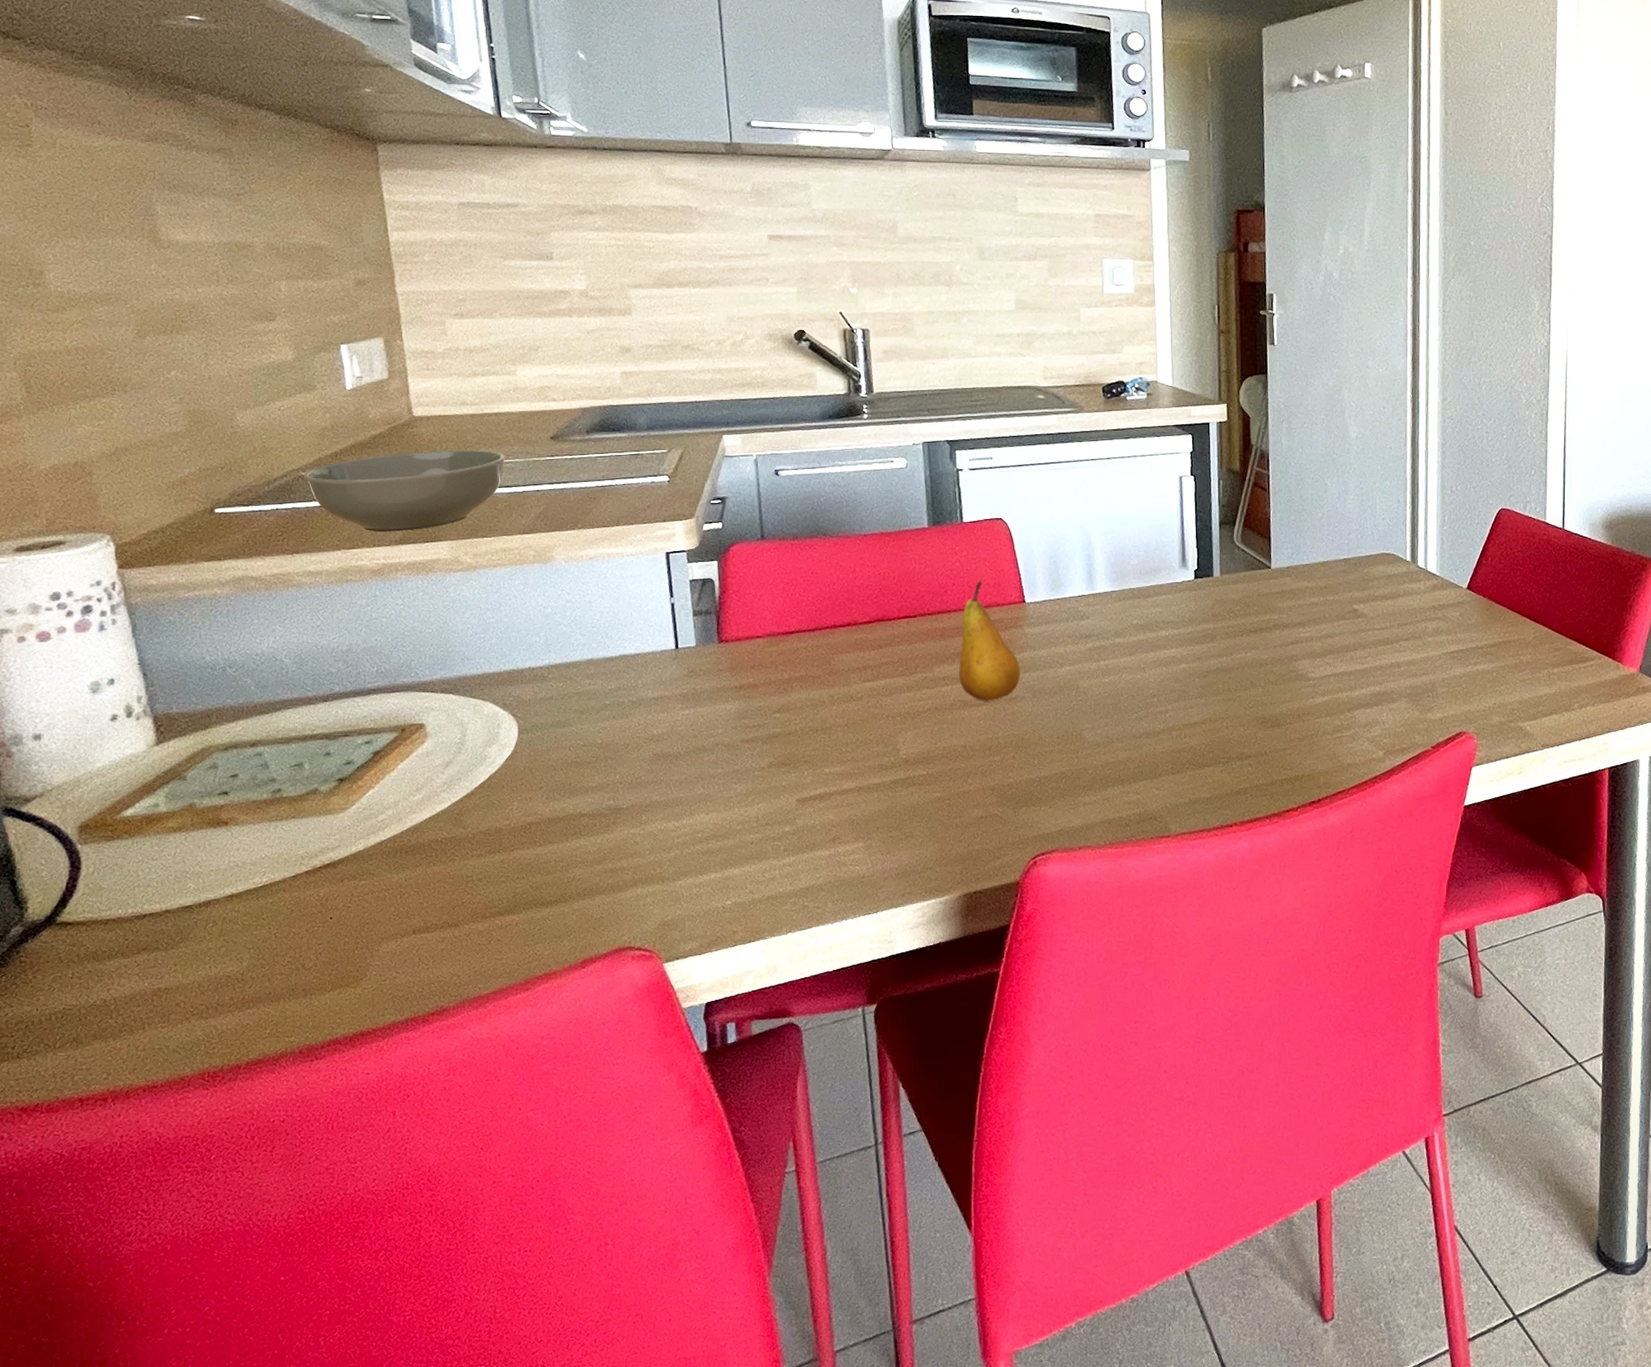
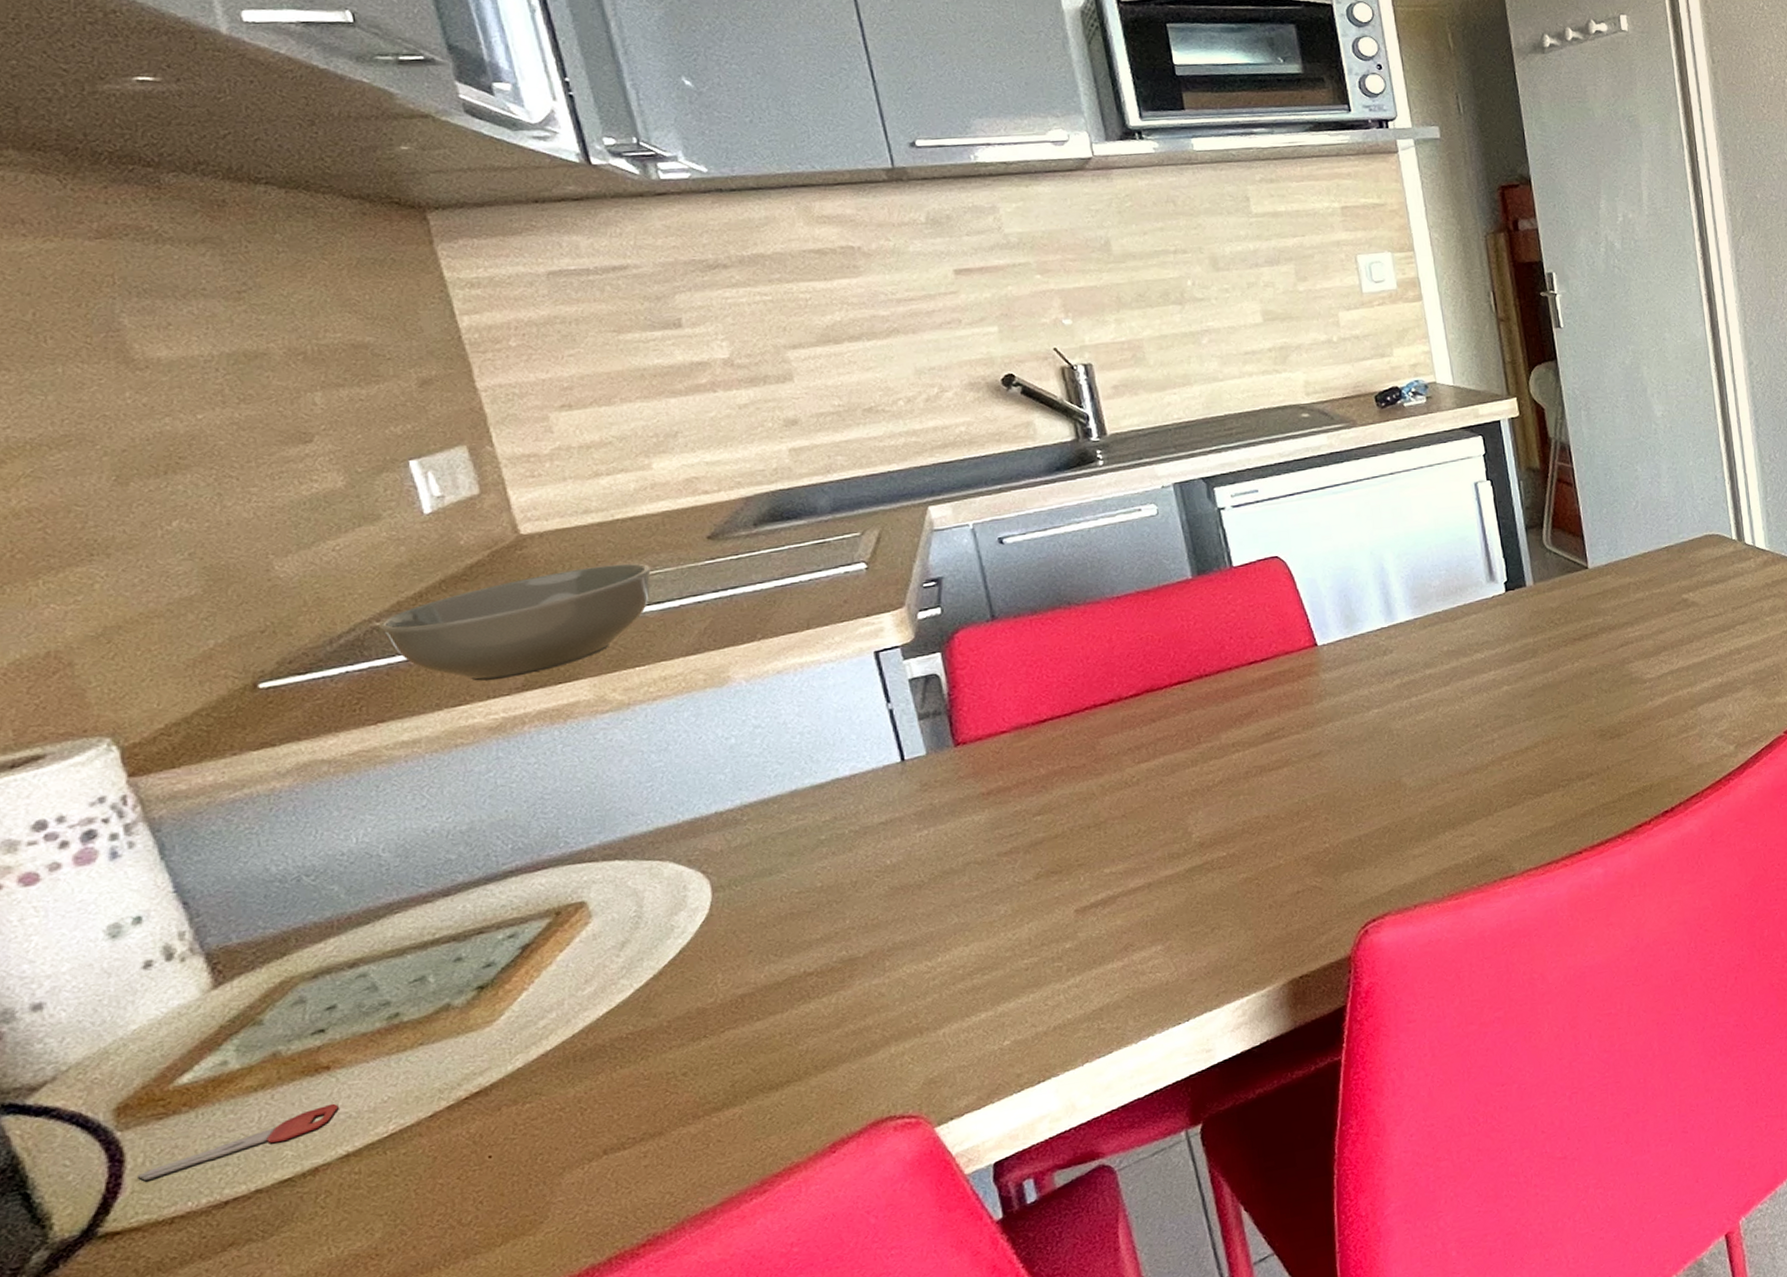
key: none [88,852,230,889] -> present [138,1103,339,1183]
fruit: present [958,580,1020,702] -> none [1246,629,1322,763]

